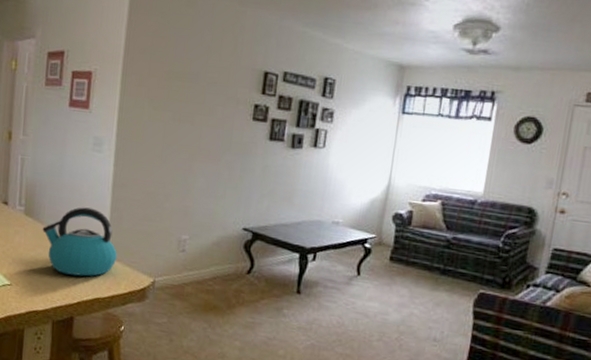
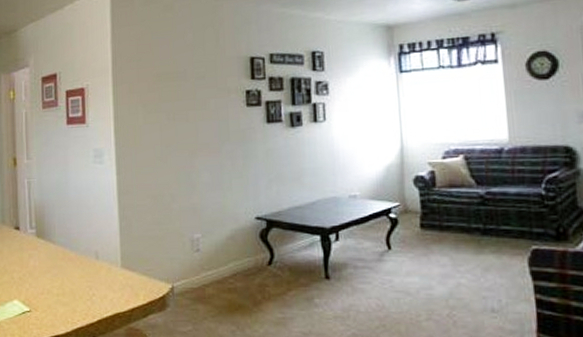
kettle: present [42,207,118,277] -> none [55,220,132,292]

